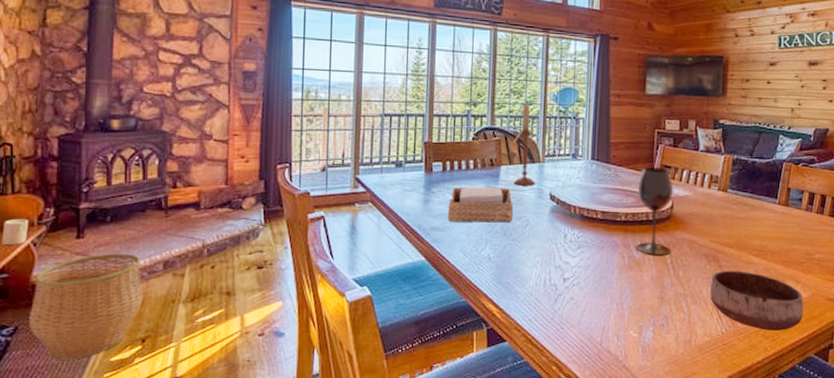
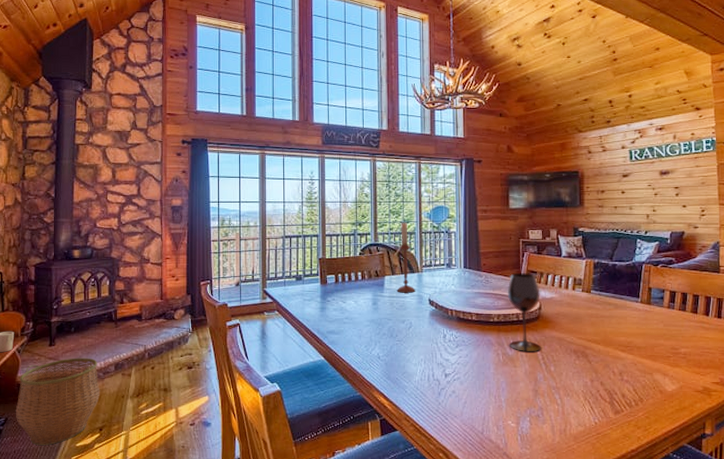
napkin holder: present [447,187,514,223] -> none [341,295,398,326]
bowl: present [710,270,804,331] -> none [581,365,673,421]

